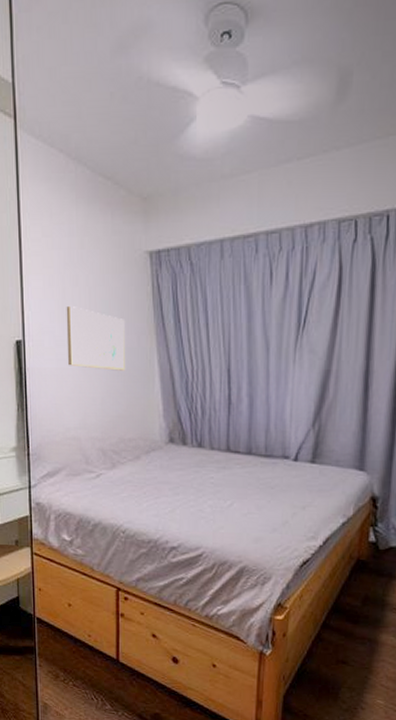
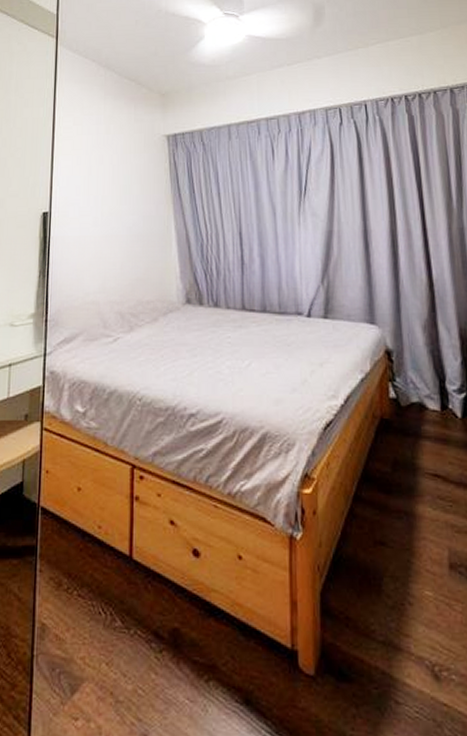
wall art: present [66,305,125,371] -> none [90,180,144,237]

